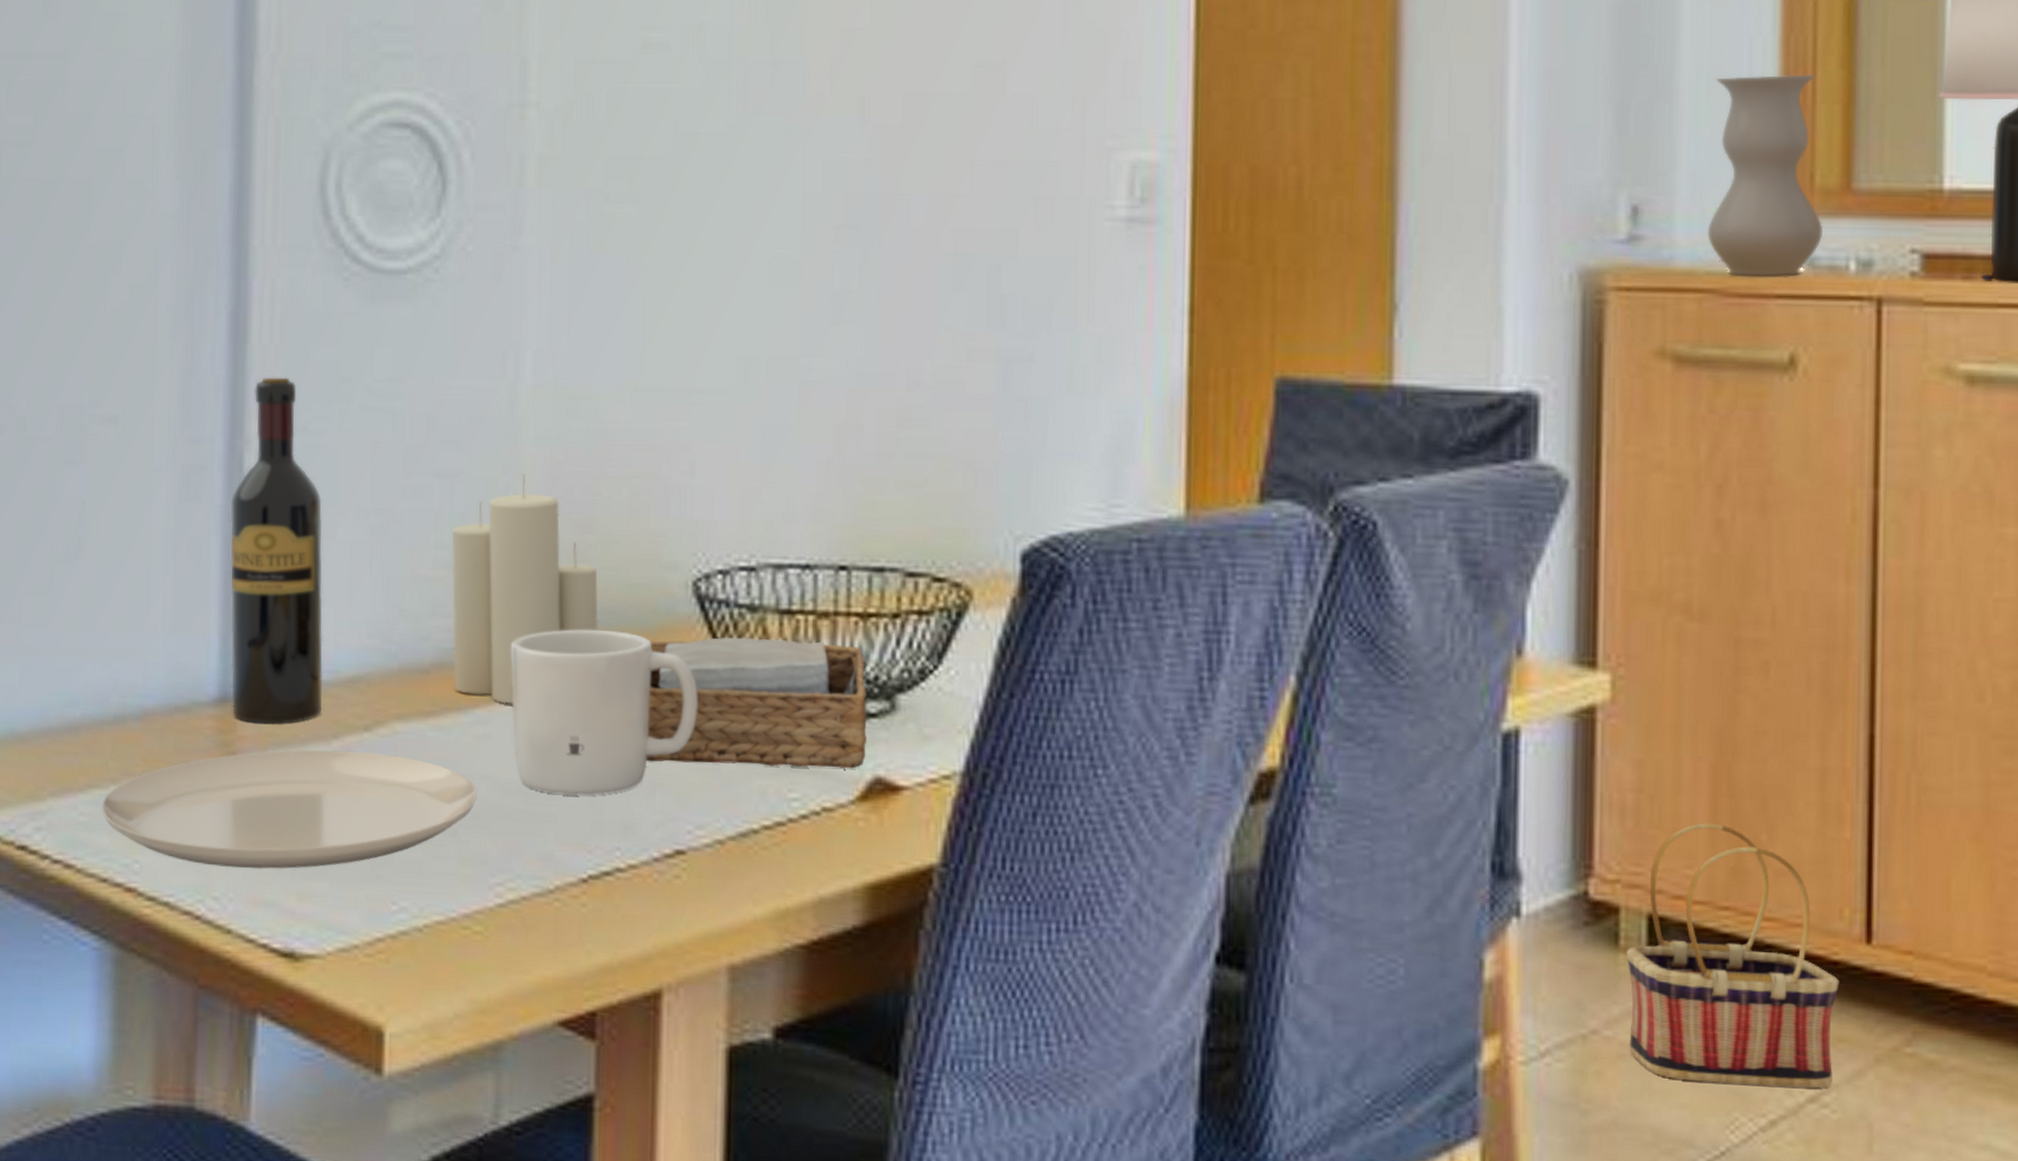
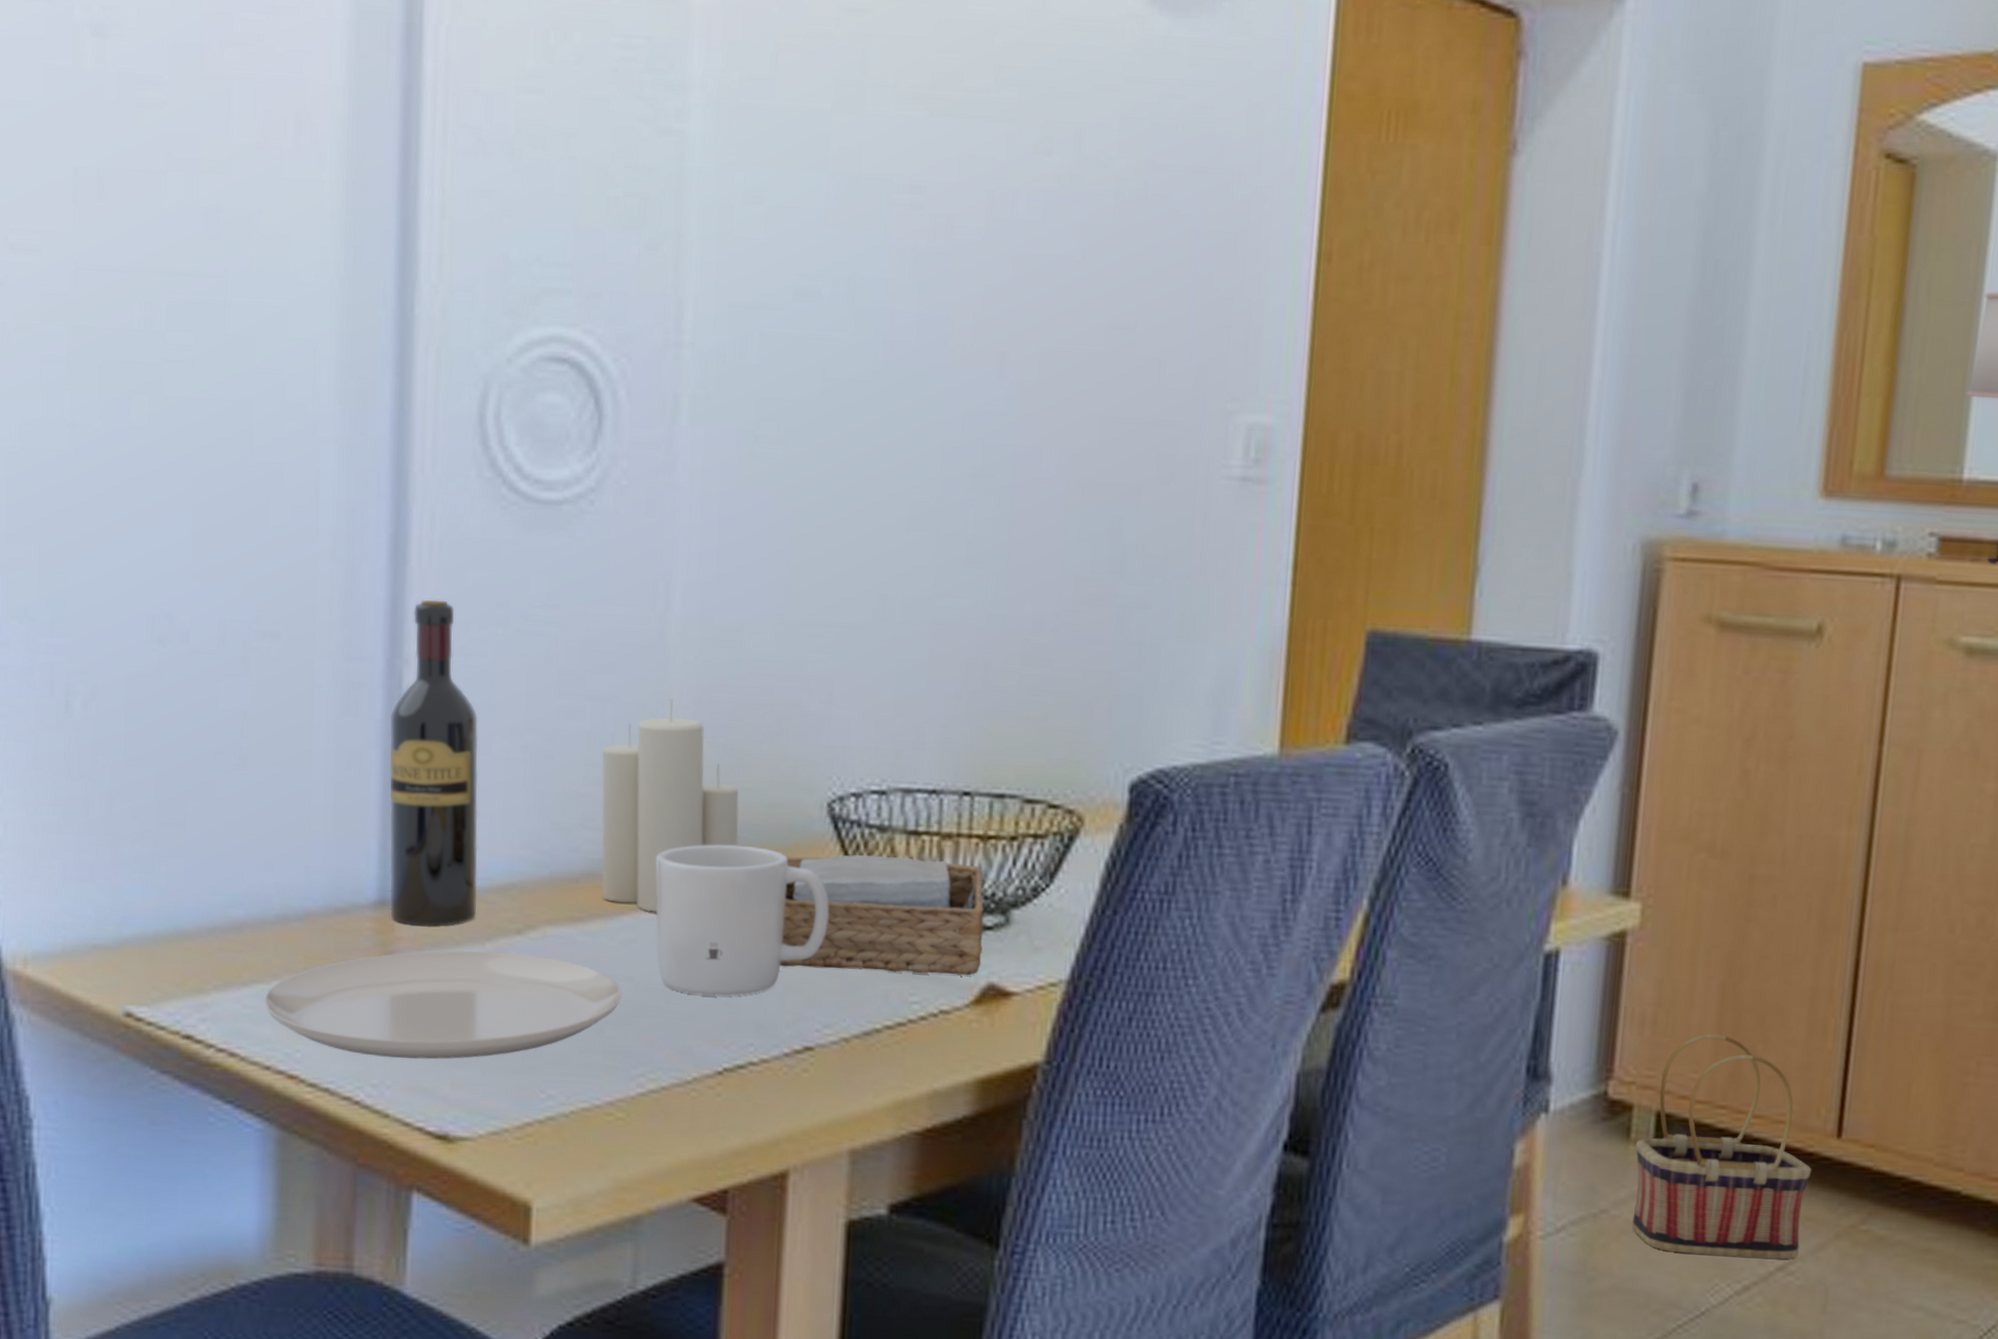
vase: present [1707,74,1822,278] -> none [1756,368,1862,554]

